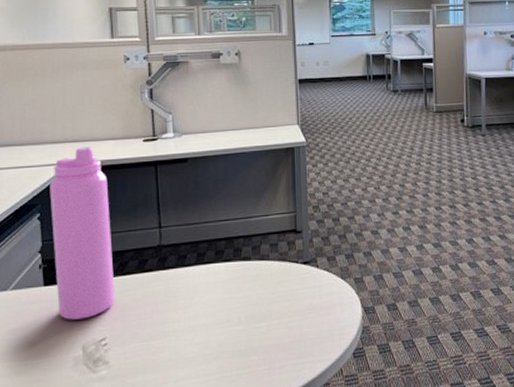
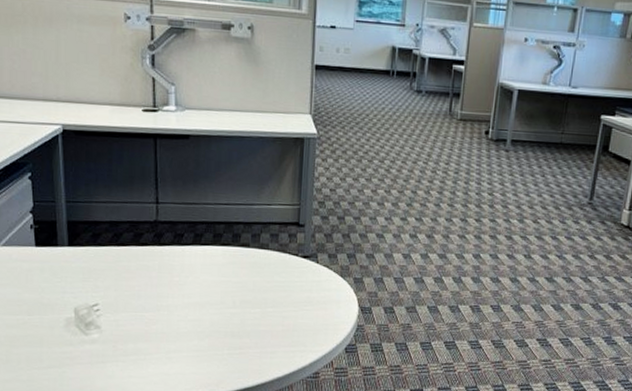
water bottle: present [50,147,115,320] -> none [41,108,109,284]

